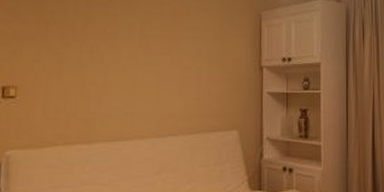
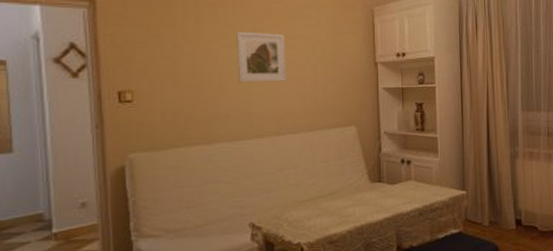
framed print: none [122,31,172,83] -> present [236,31,287,83]

